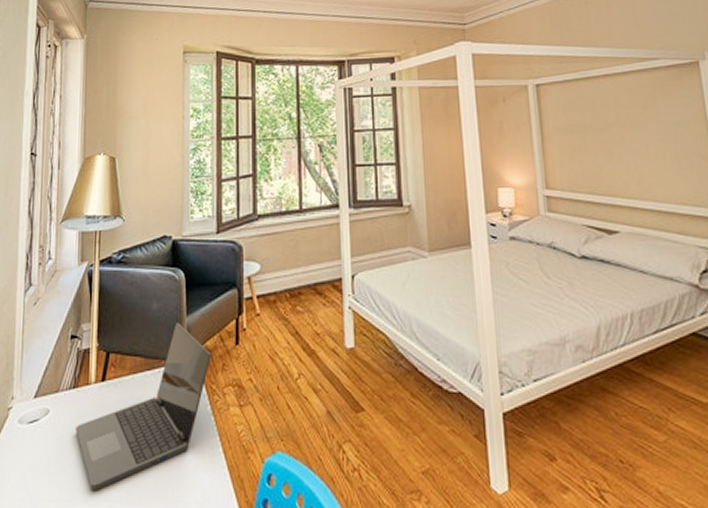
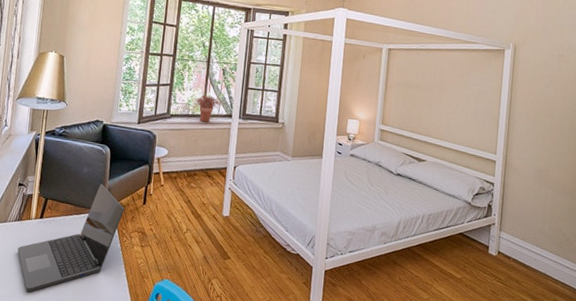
potted plant: none [284,181,323,219] -> present [192,94,222,123]

